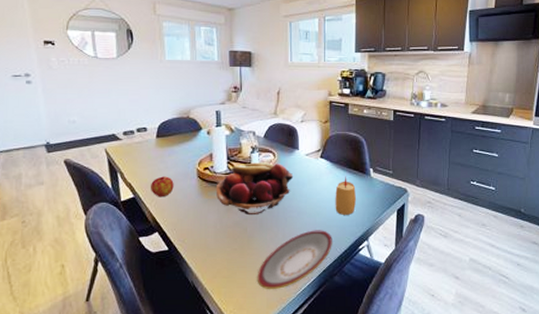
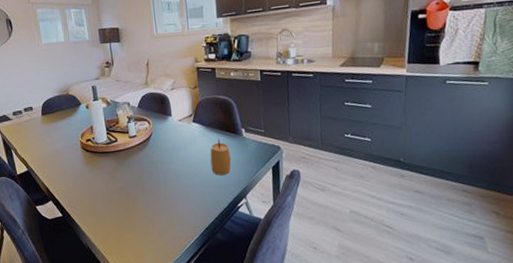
apple: present [150,176,174,198] -> none [40,149,62,169]
fruit basket: present [215,162,294,214] -> none [98,130,169,180]
plate: present [257,230,332,289] -> none [144,190,212,248]

